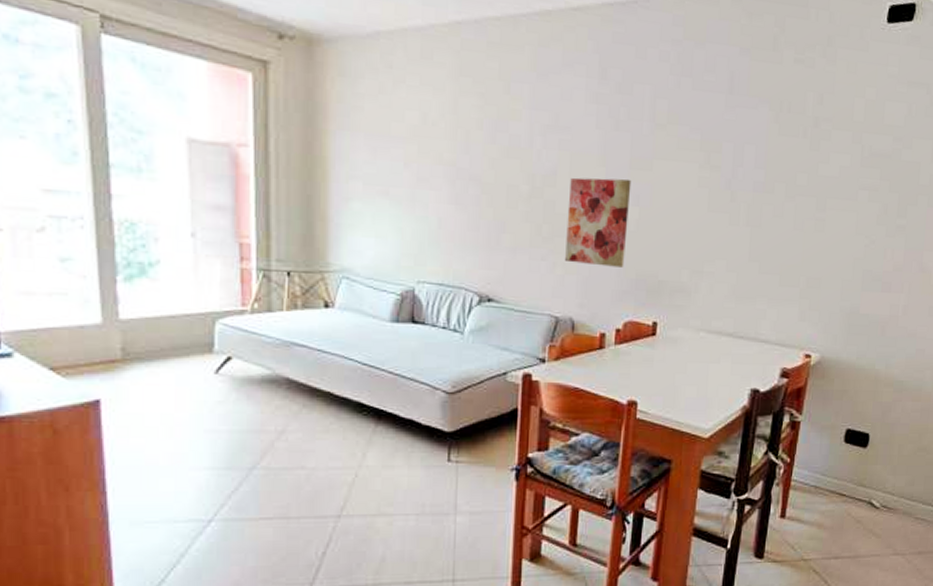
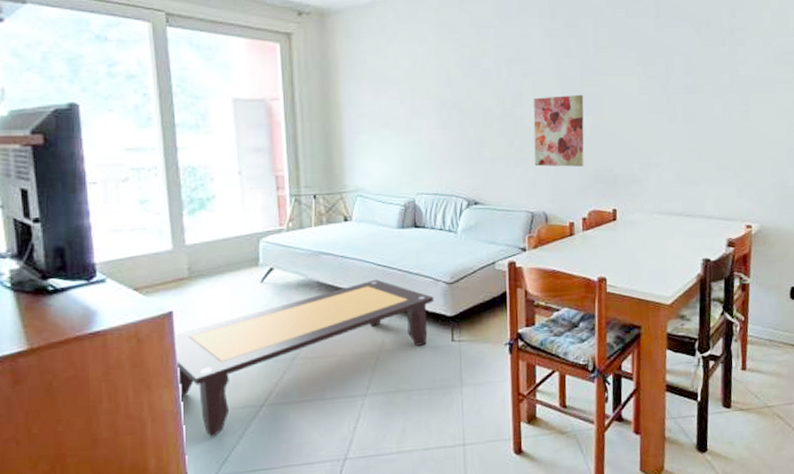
coffee table: none [103,381,430,554] -> present [175,279,434,438]

